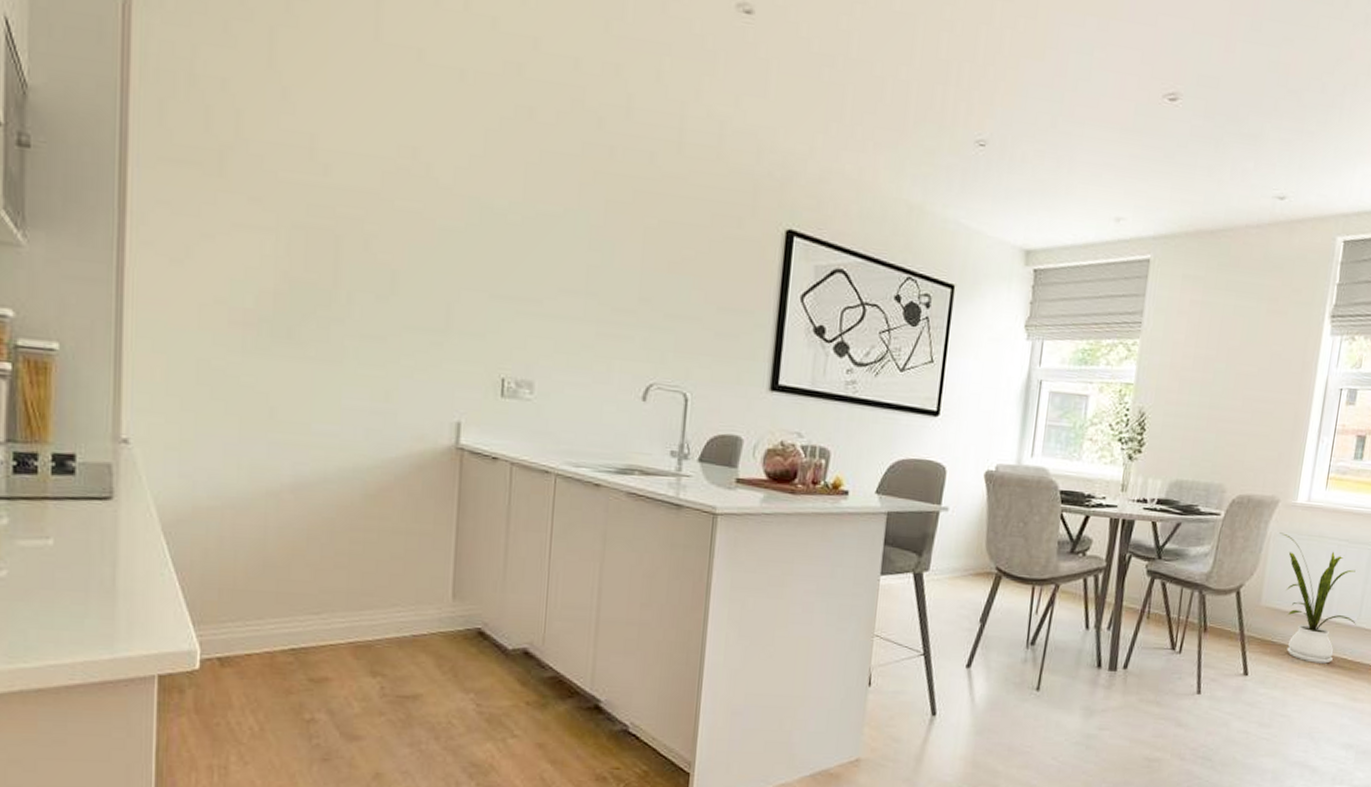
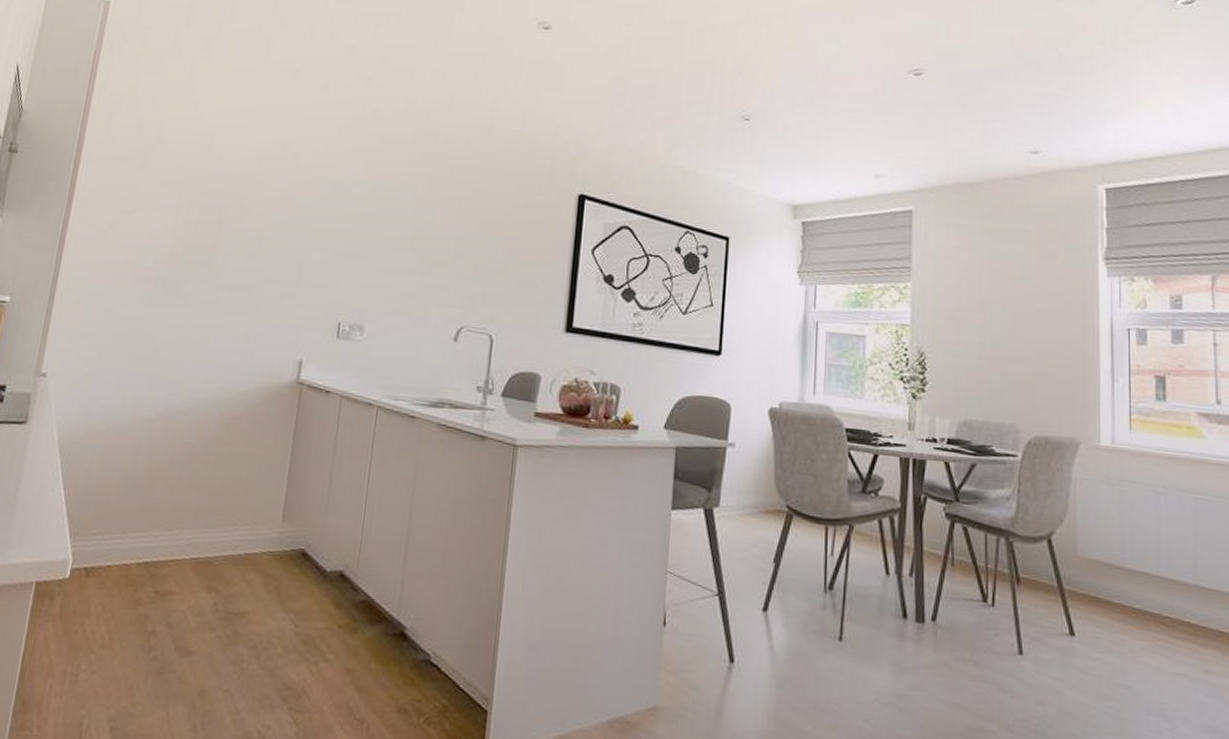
house plant: present [1279,532,1356,664] -> none [1086,476,1193,627]

